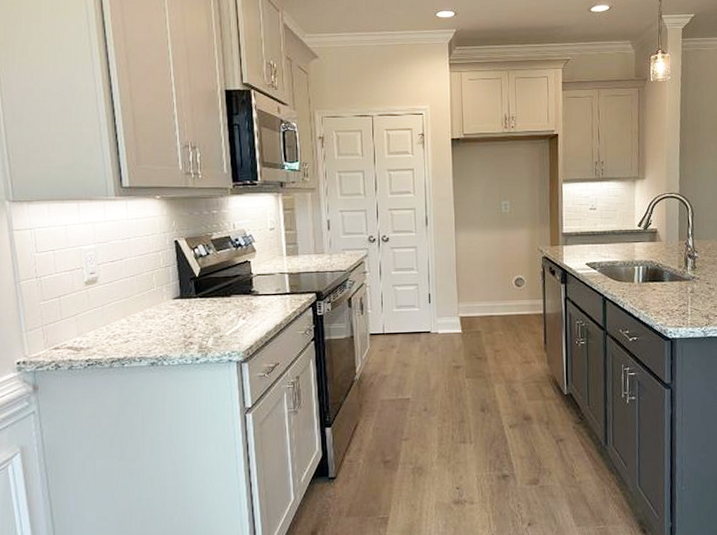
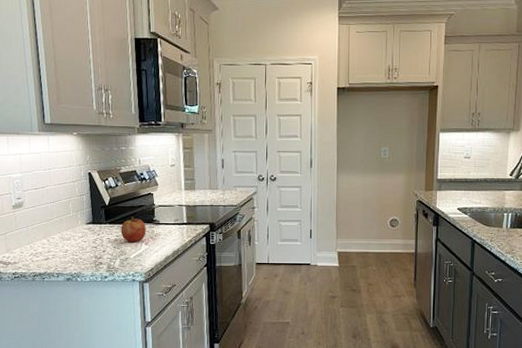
fruit: none [214,288,243,318] -> present [121,216,146,243]

